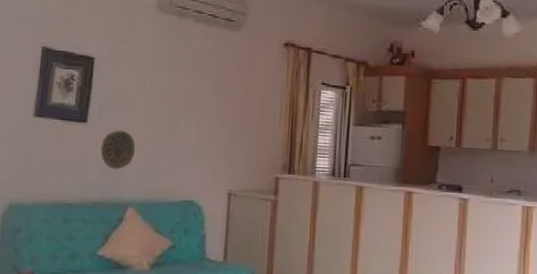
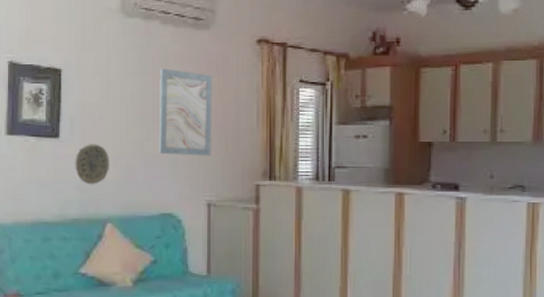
wall art: none [183,63,241,148] -> present [158,68,213,156]

